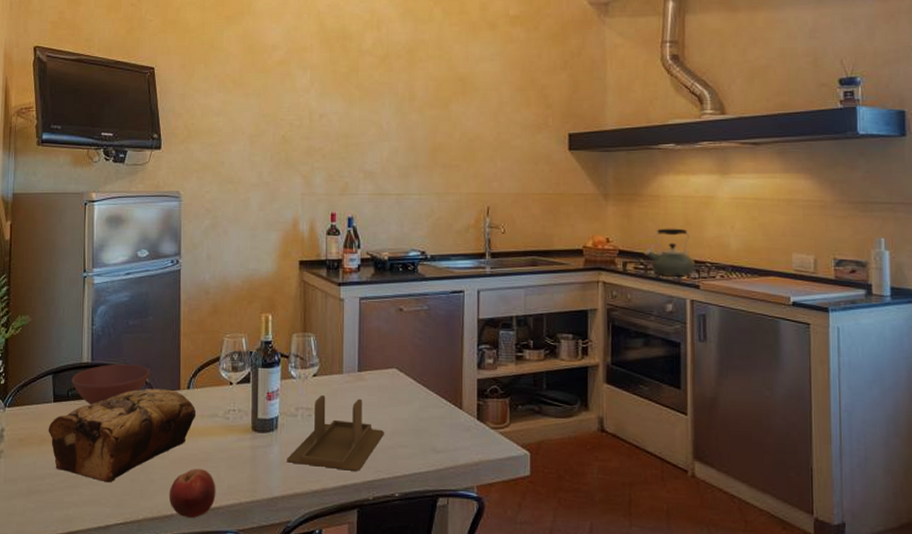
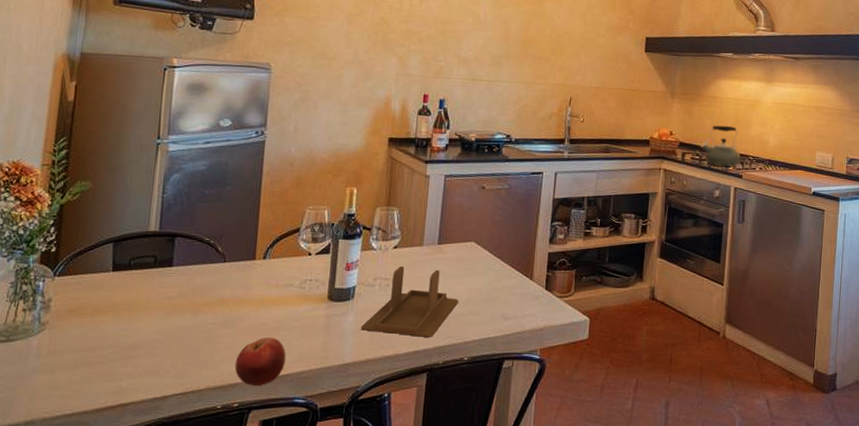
bread loaf: present [48,388,197,483] -> none [103,258,271,353]
bowl: present [71,364,150,405] -> none [134,233,225,275]

